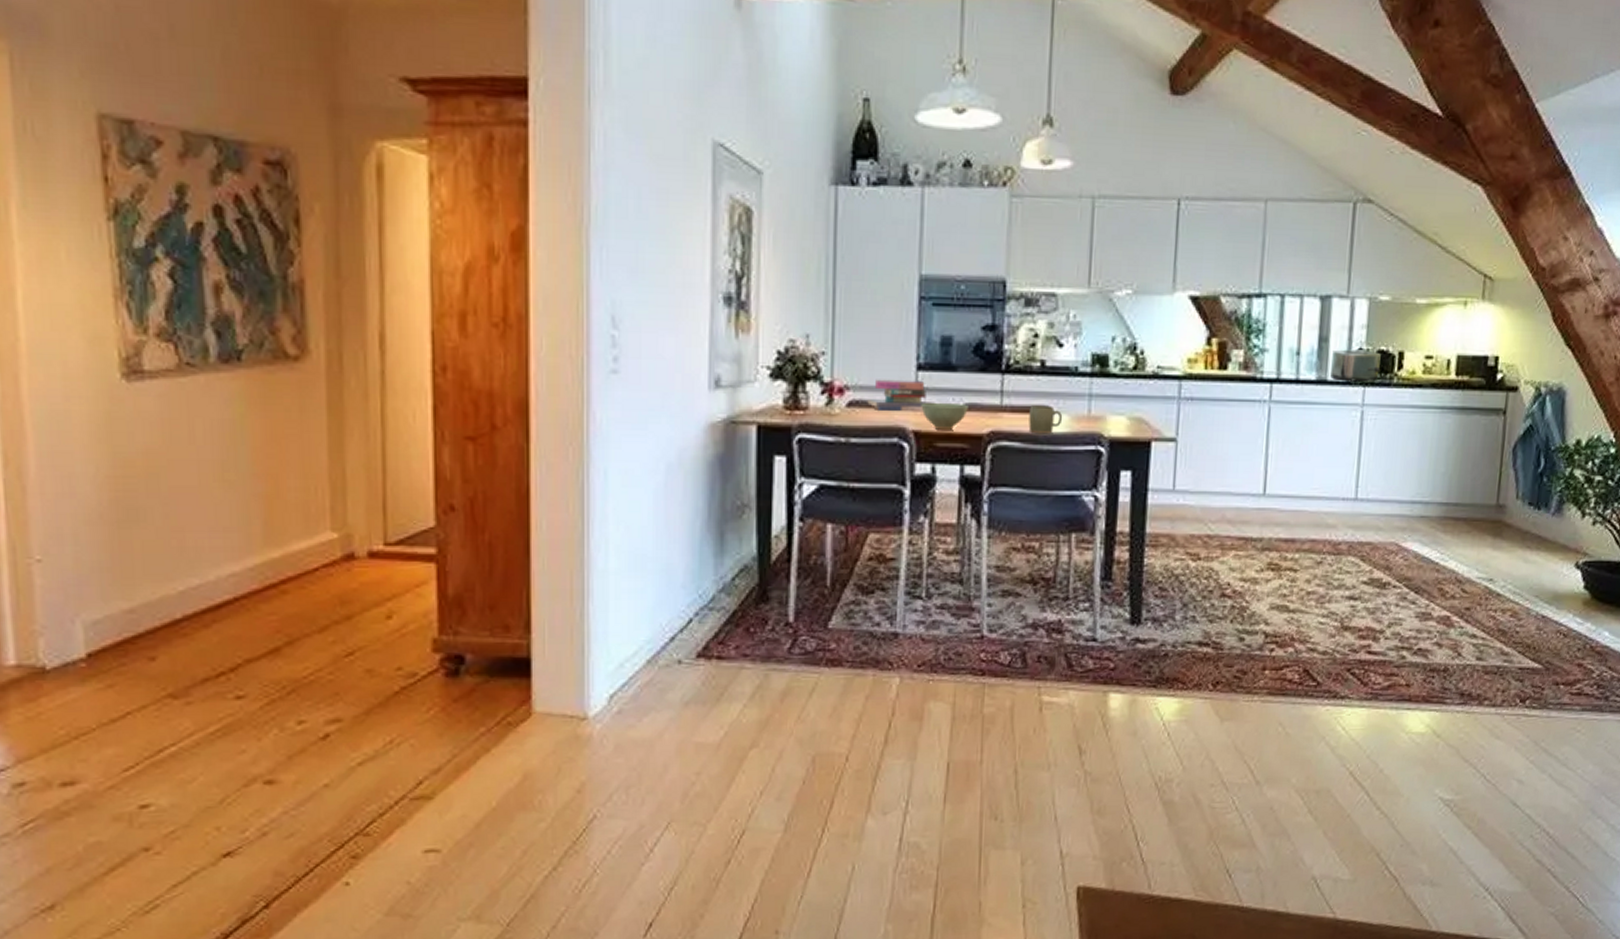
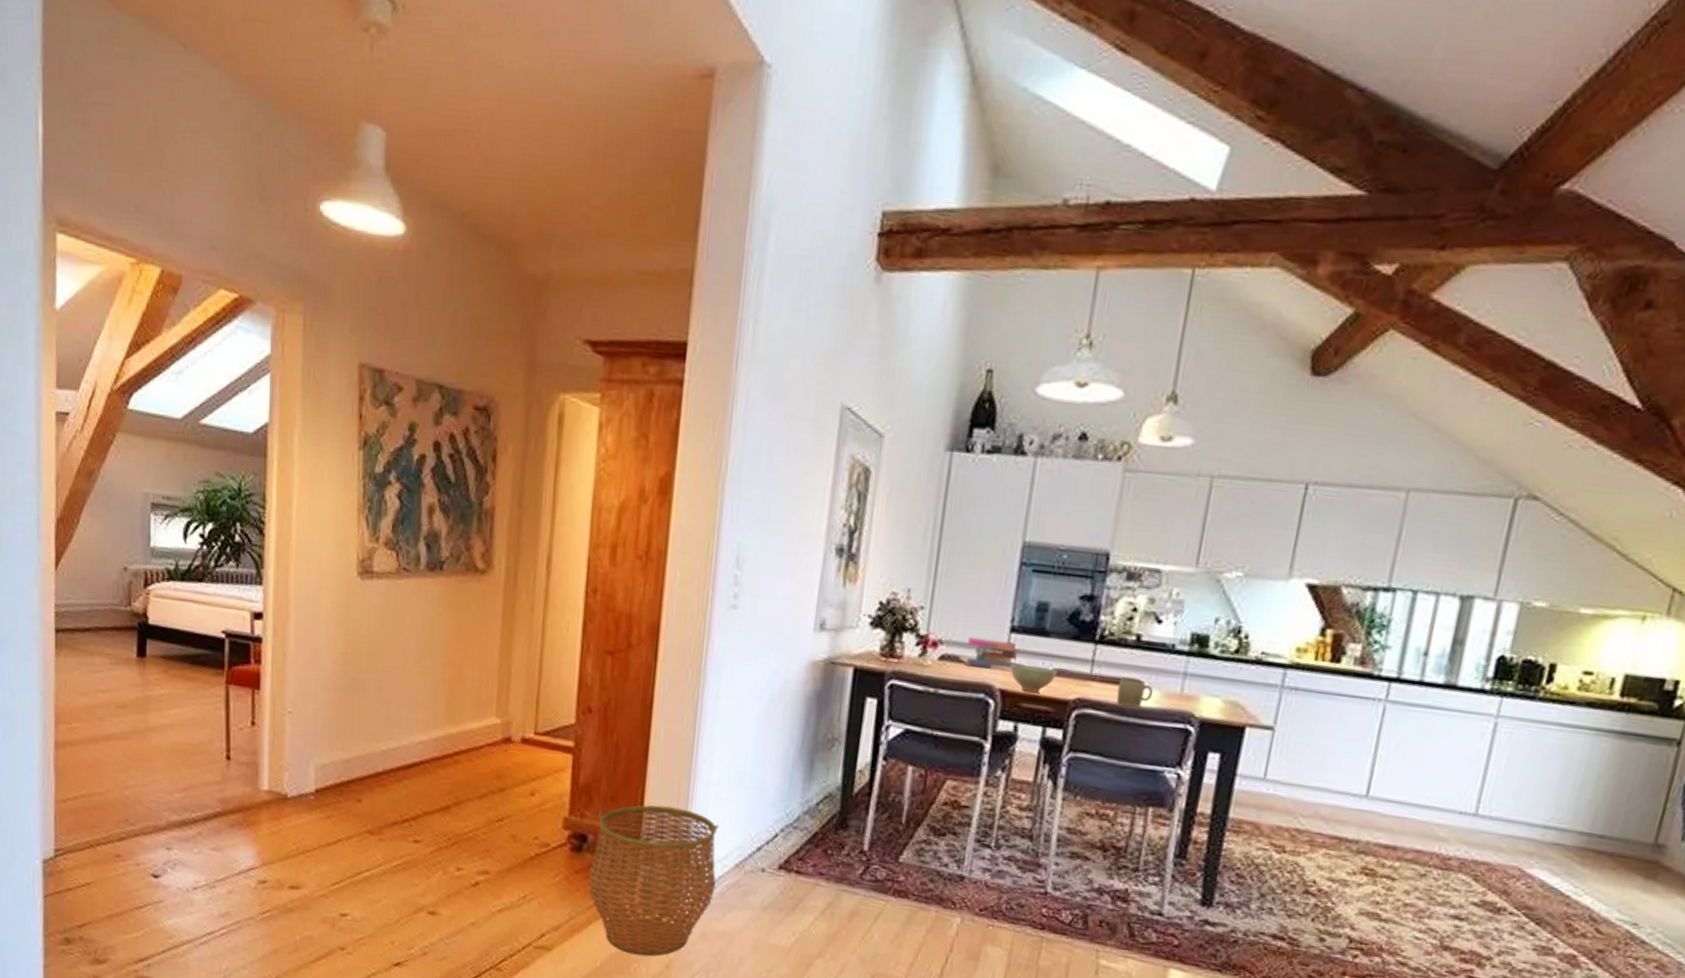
basket: none [471,607,627,785] -> present [588,805,719,956]
toaster: present [1331,349,1381,382] -> none [1462,654,1528,692]

